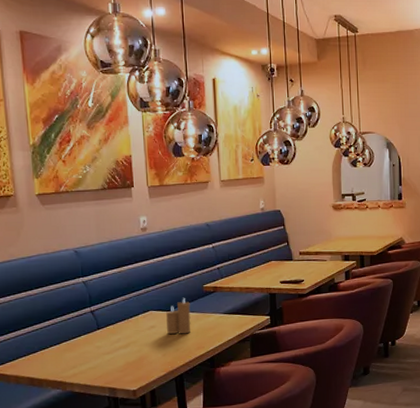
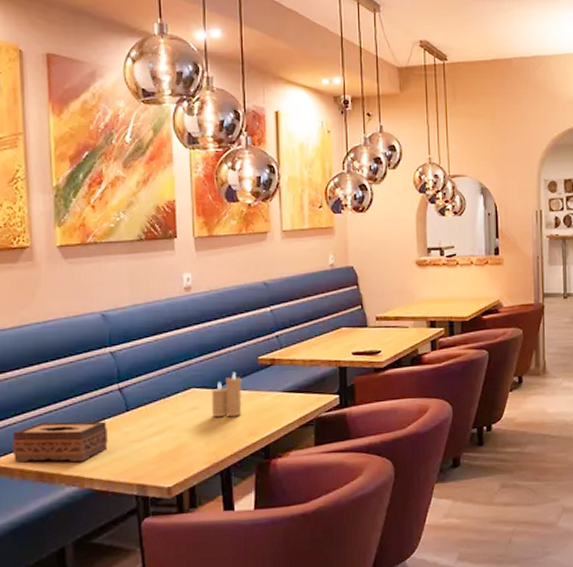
tissue box: none [7,337,84,370] -> present [12,421,108,463]

